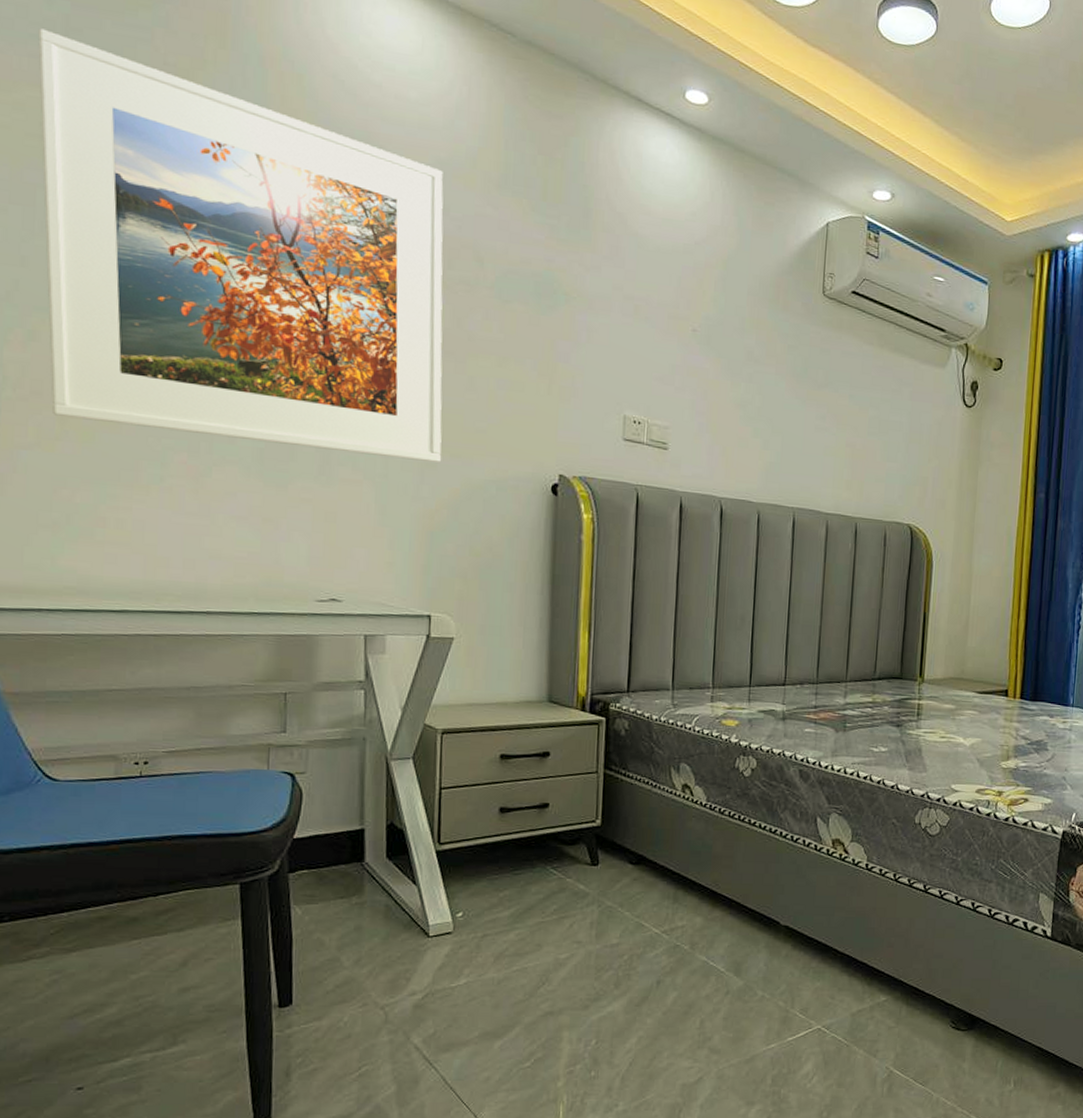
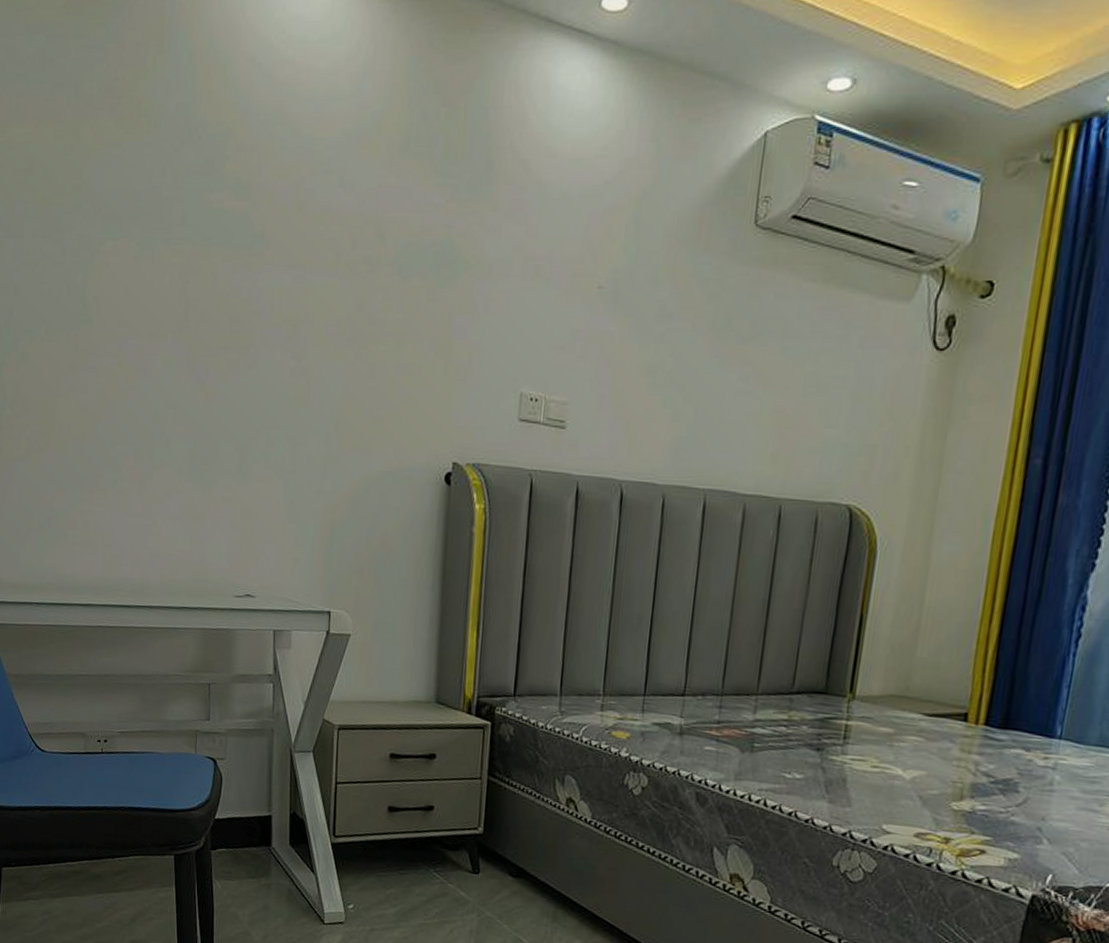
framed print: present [38,28,444,462] -> none [23,66,349,455]

